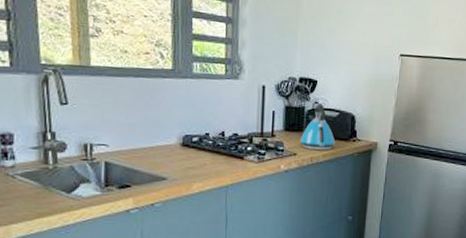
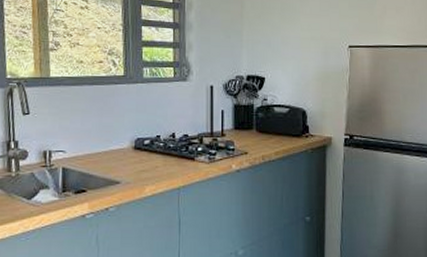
kettle: present [299,102,336,150] -> none [250,99,287,147]

